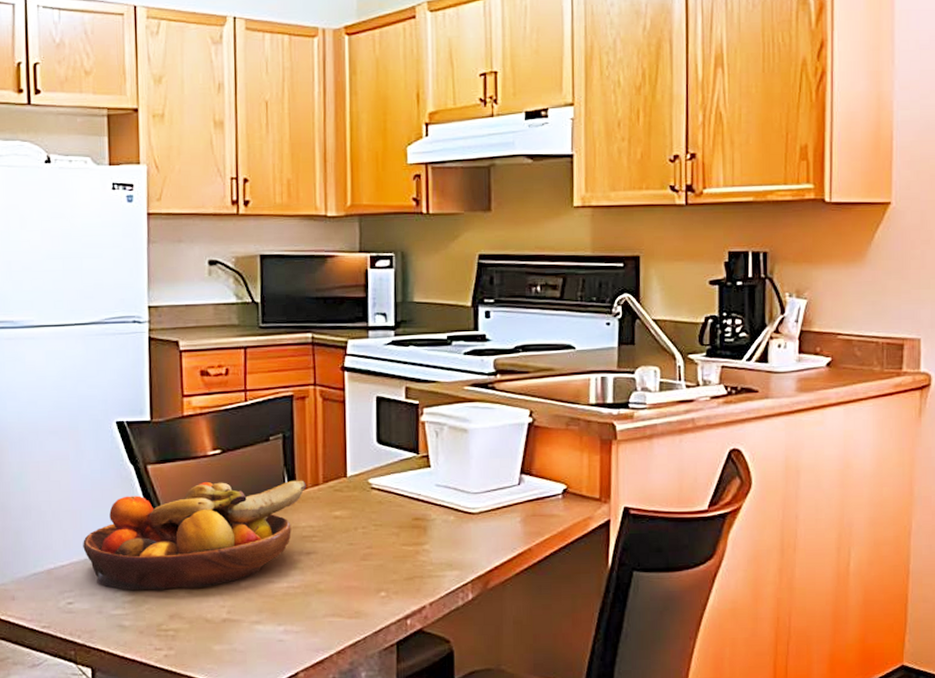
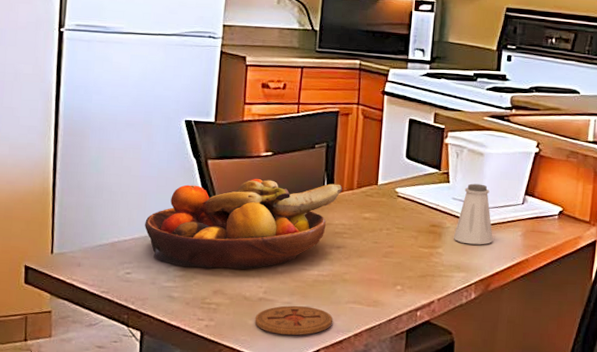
coaster: none [220,624,311,659] -> present [254,305,333,336]
saltshaker: none [441,465,489,537] -> present [454,183,494,245]

